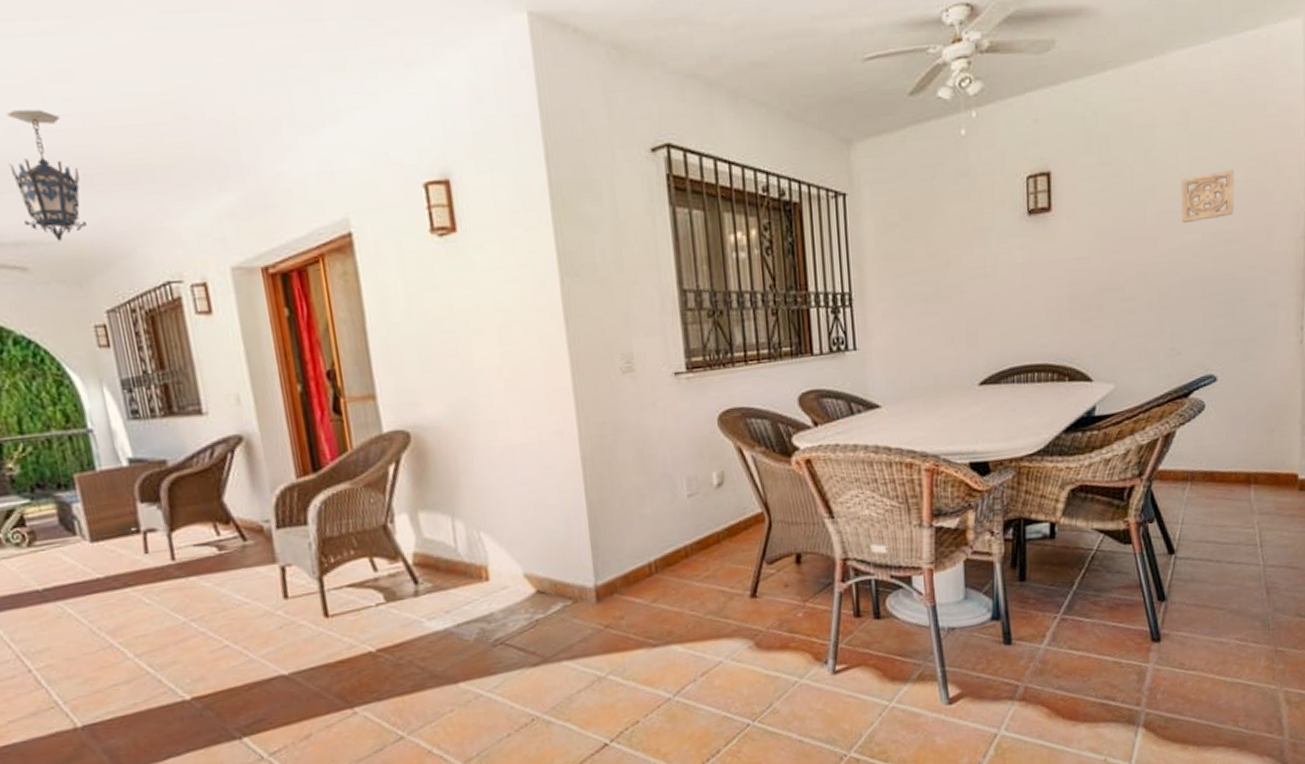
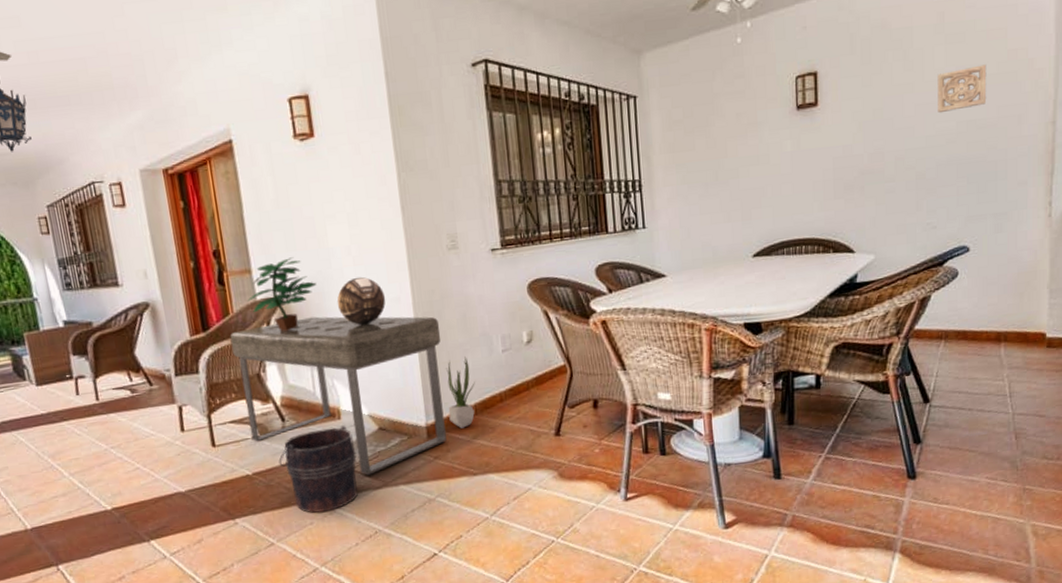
bench: none [348,453,620,649] -> present [230,316,447,475]
potted plant: none [370,380,459,473] -> present [247,257,317,332]
bucket: none [410,588,510,698] -> present [278,425,358,513]
decorative bowl: none [484,404,546,465] -> present [337,276,386,326]
potted plant: none [619,503,655,591] -> present [446,356,475,429]

